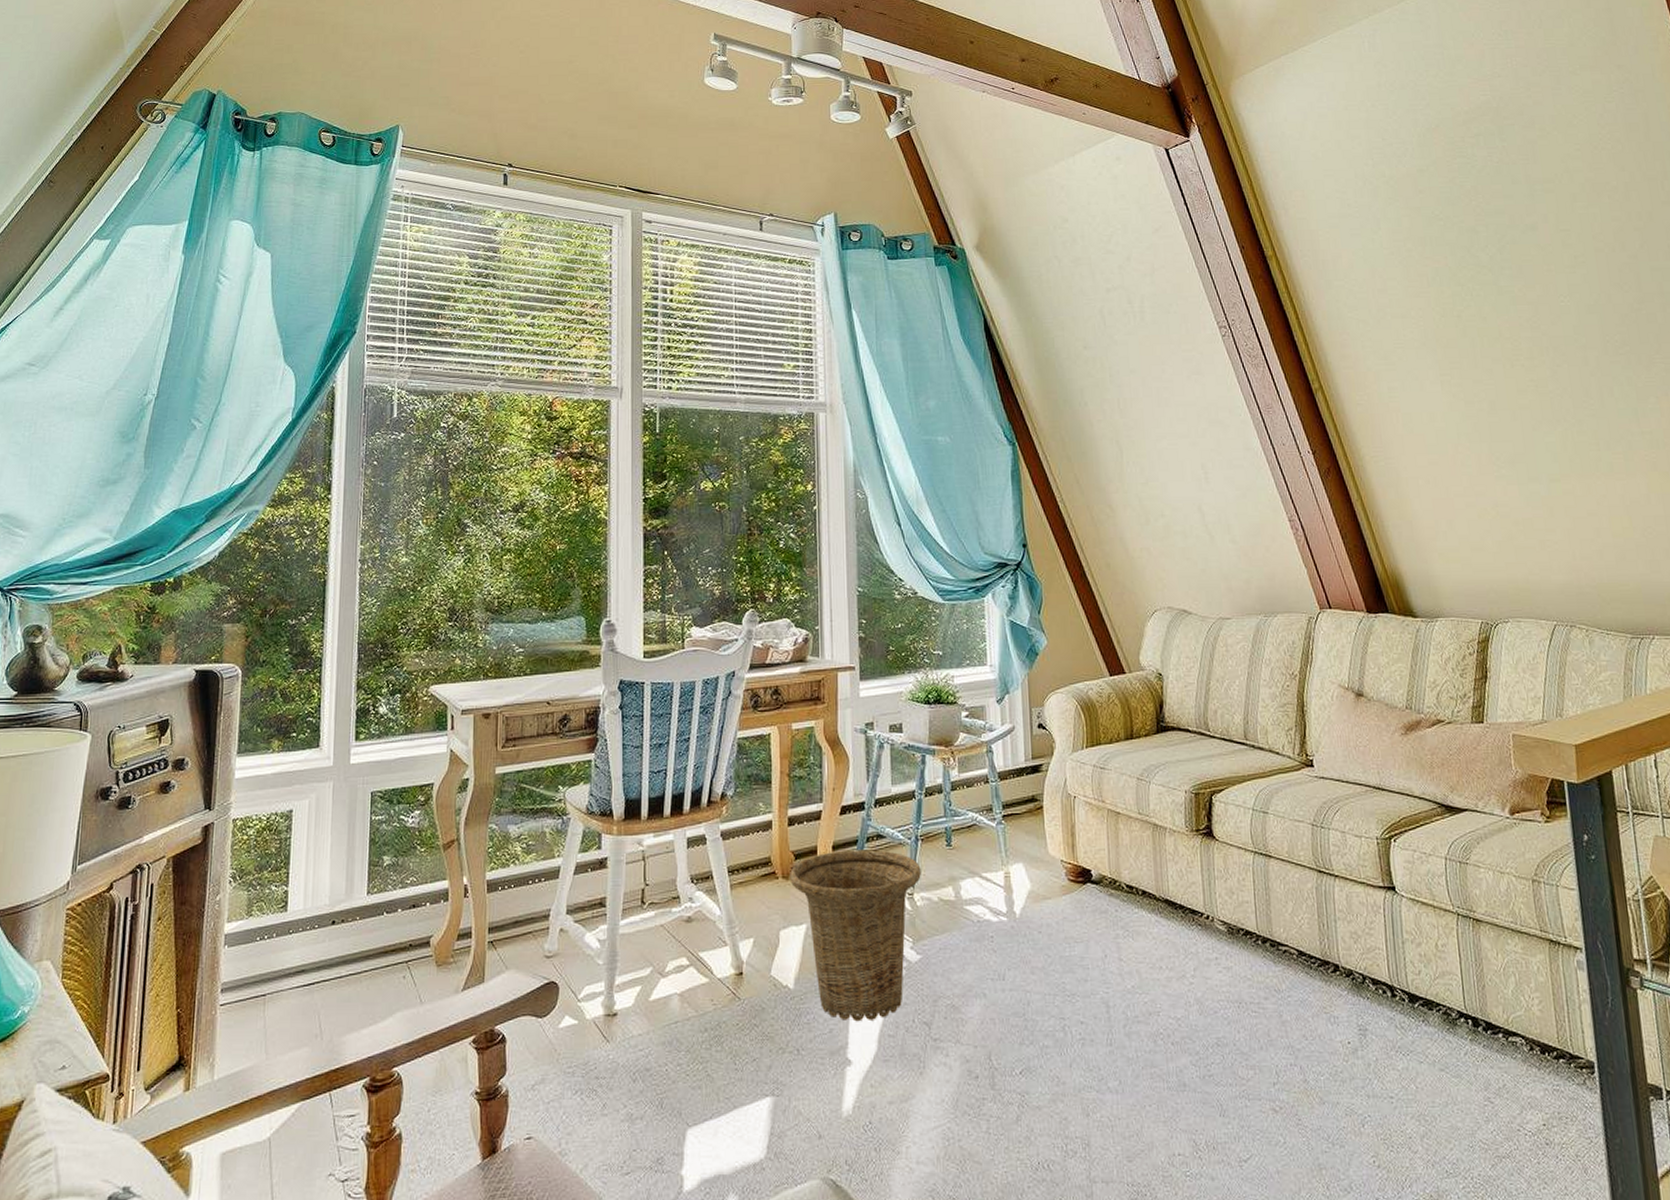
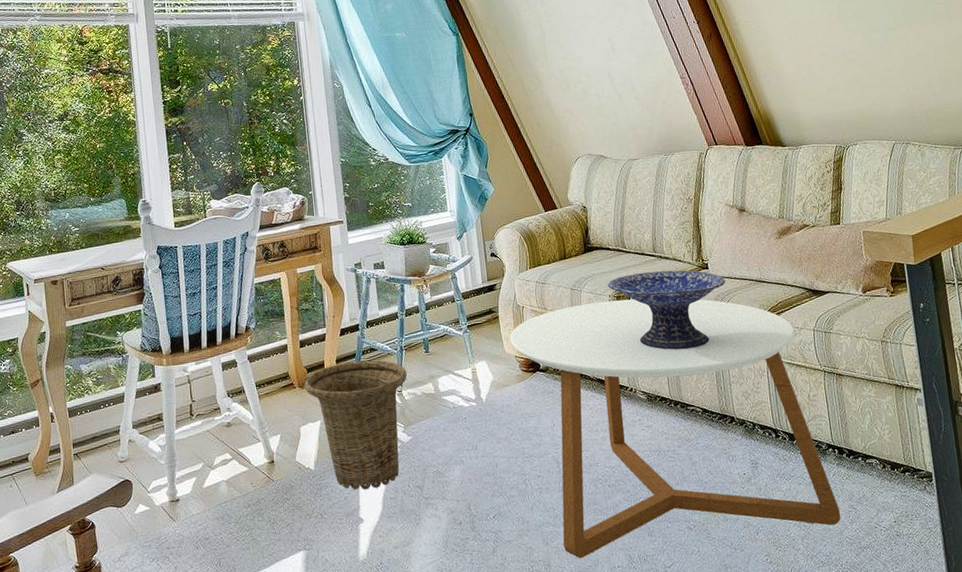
coffee table: none [1056,798,1473,1139] -> present [510,299,841,559]
decorative bowl: none [1184,764,1334,870] -> present [607,270,725,350]

